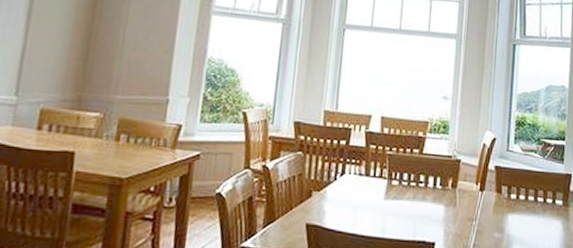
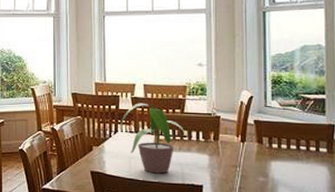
potted plant: none [347,138,427,228] -> present [119,103,191,174]

